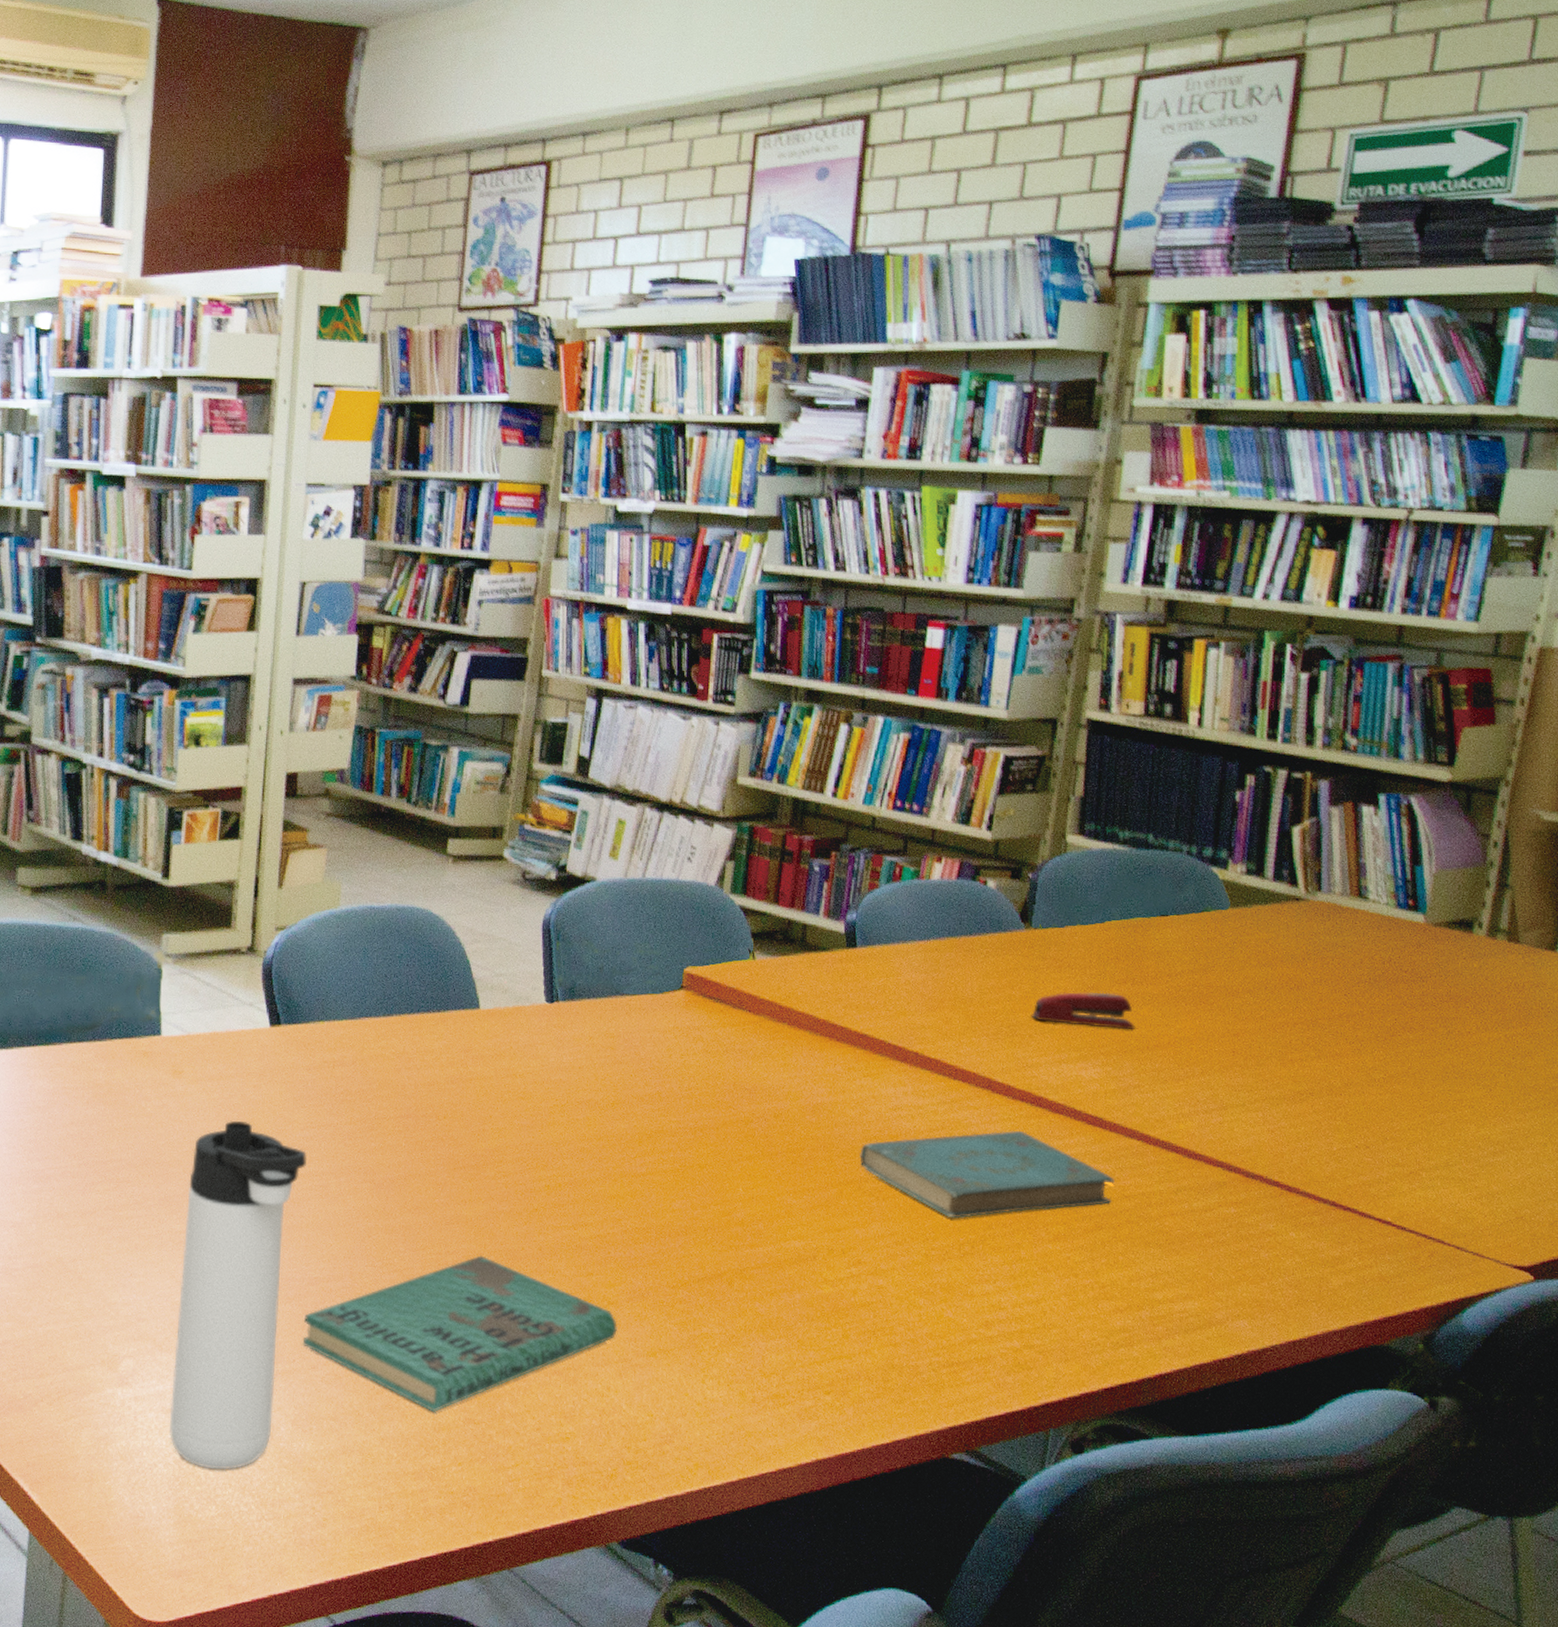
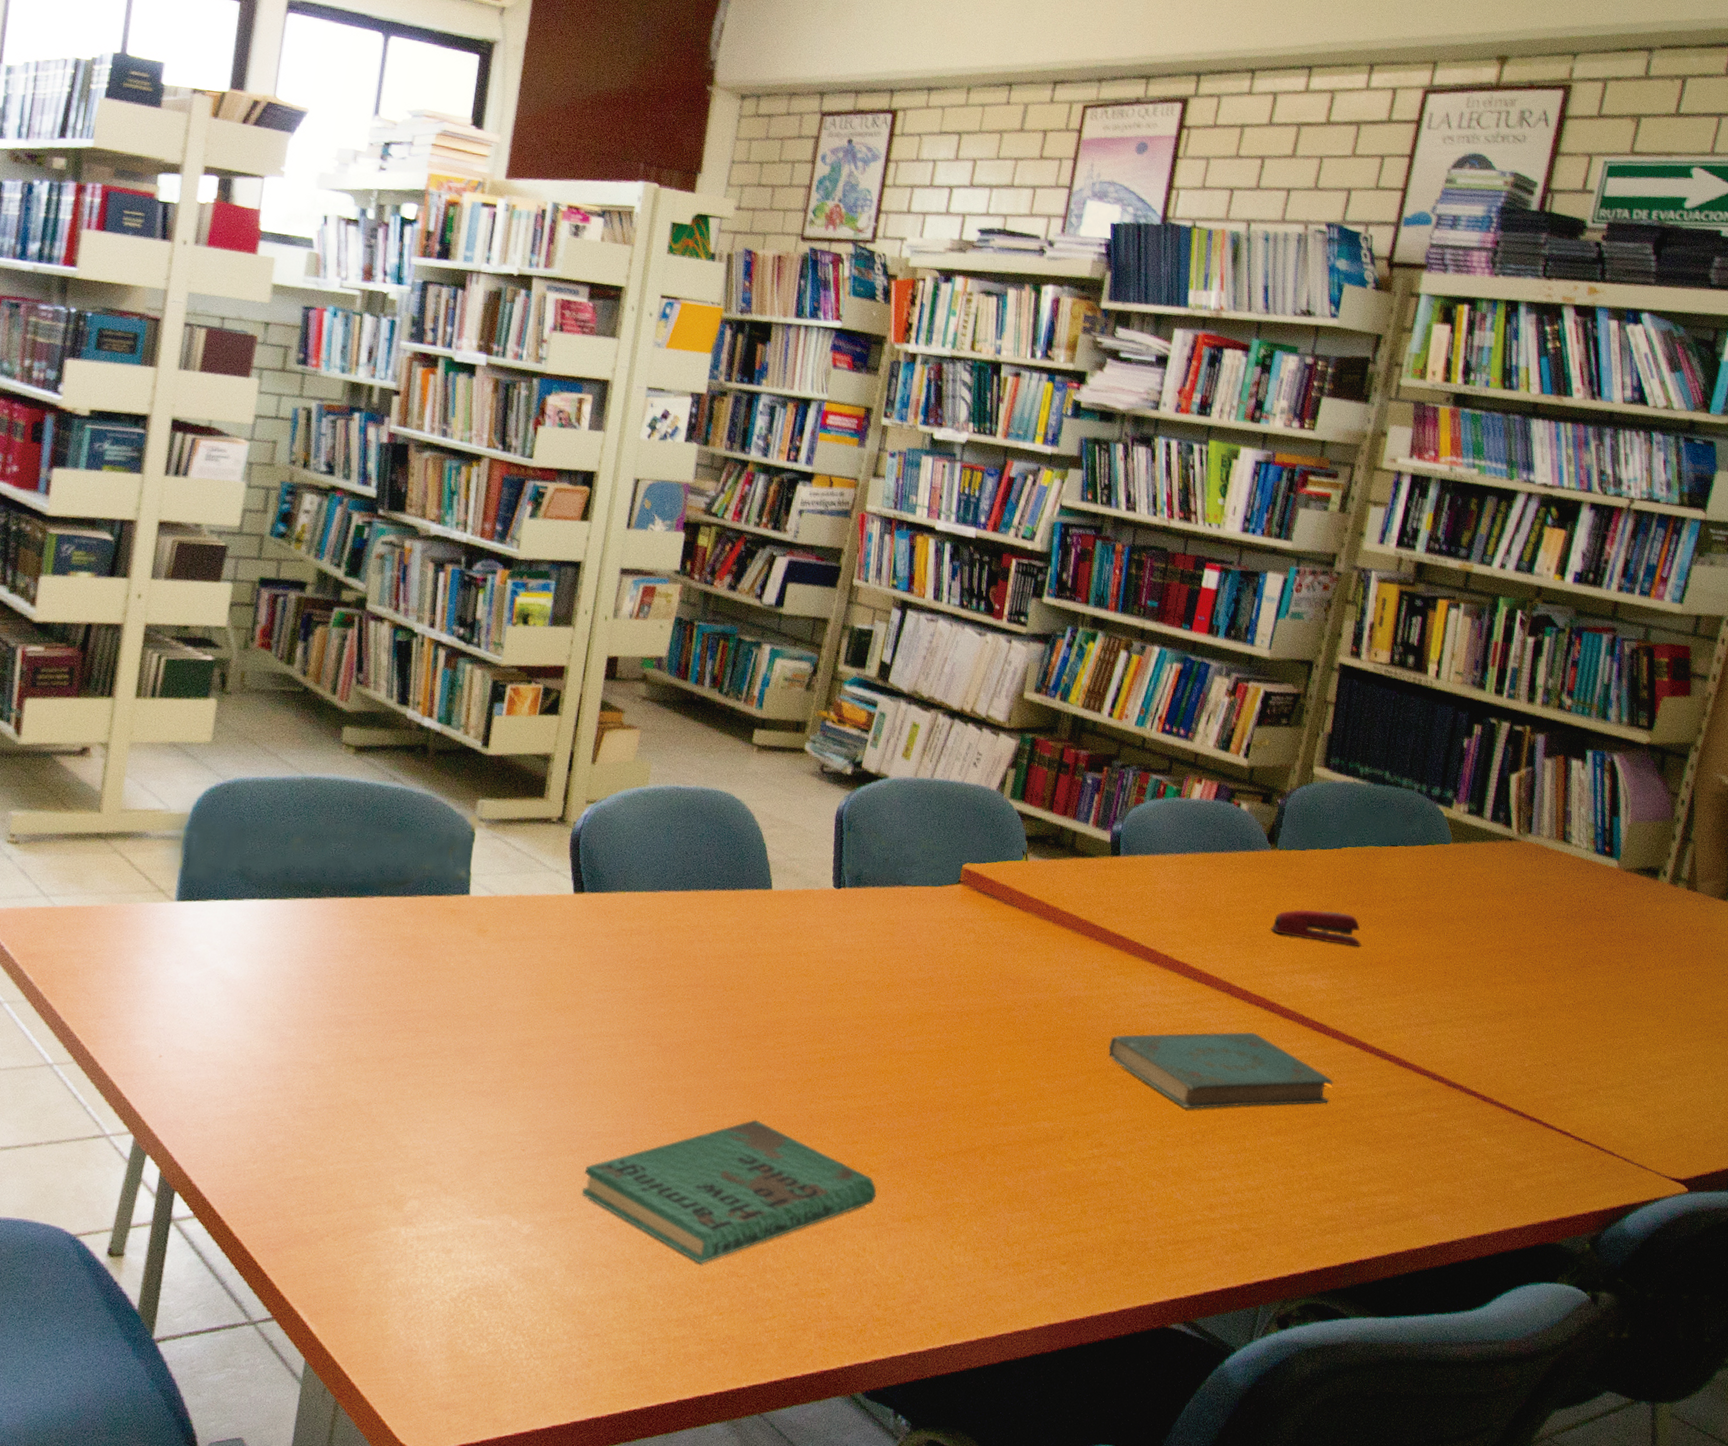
thermos bottle: present [169,1120,308,1470] -> none [448,980,600,1309]

